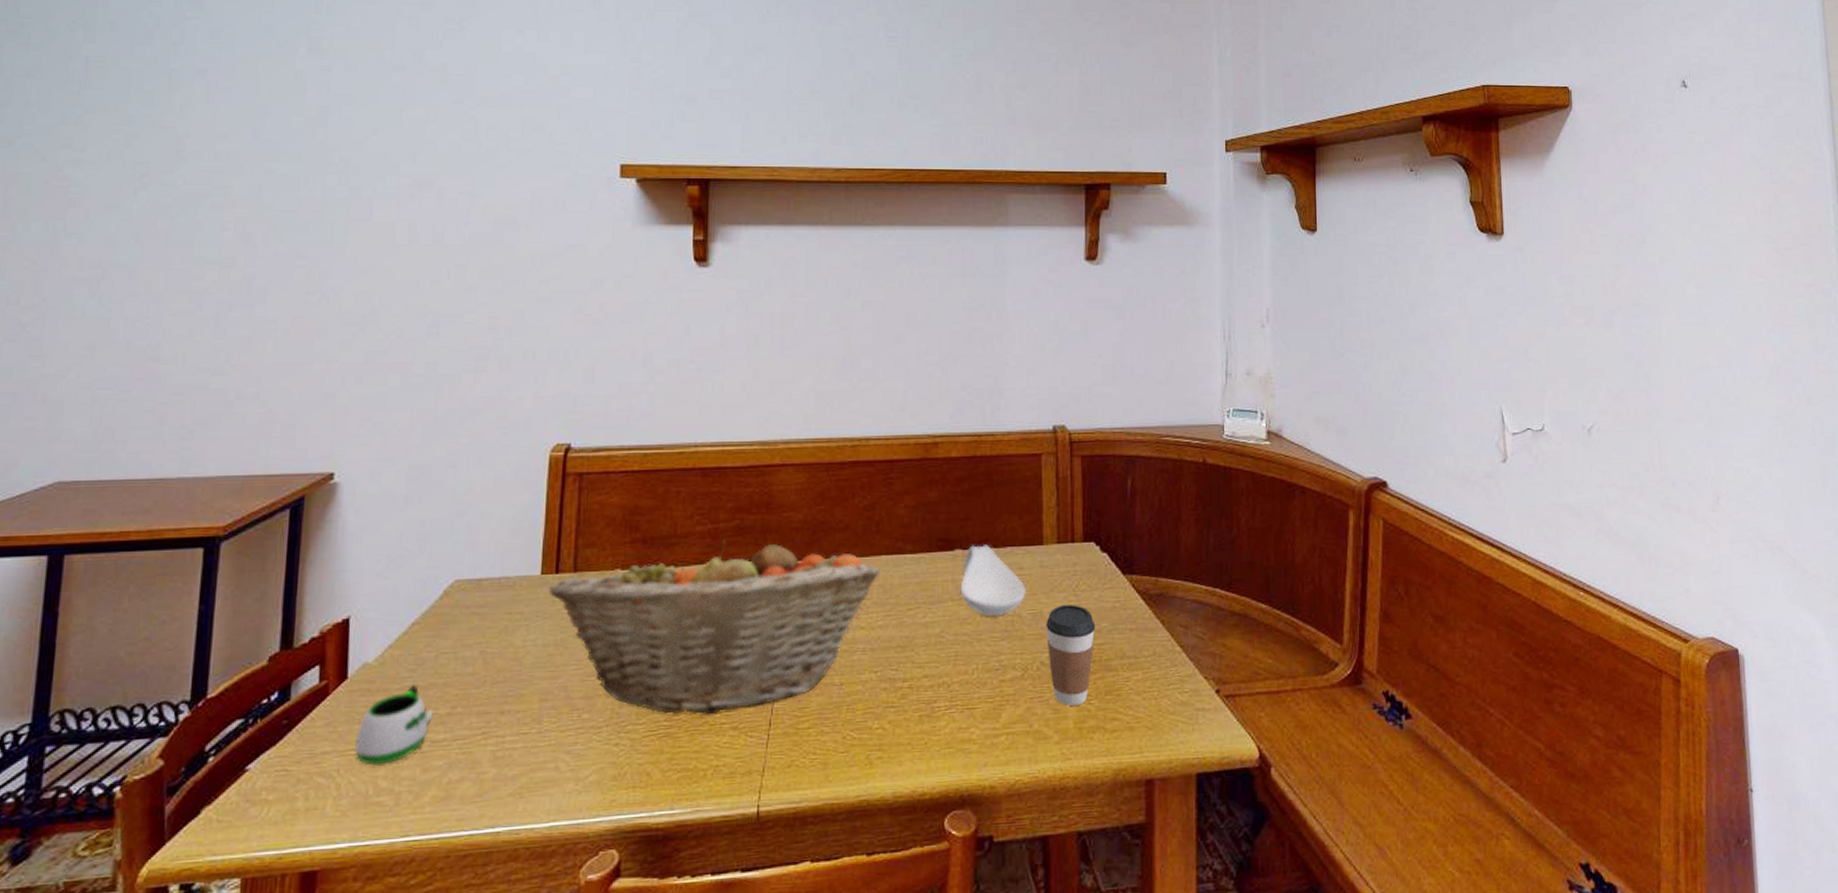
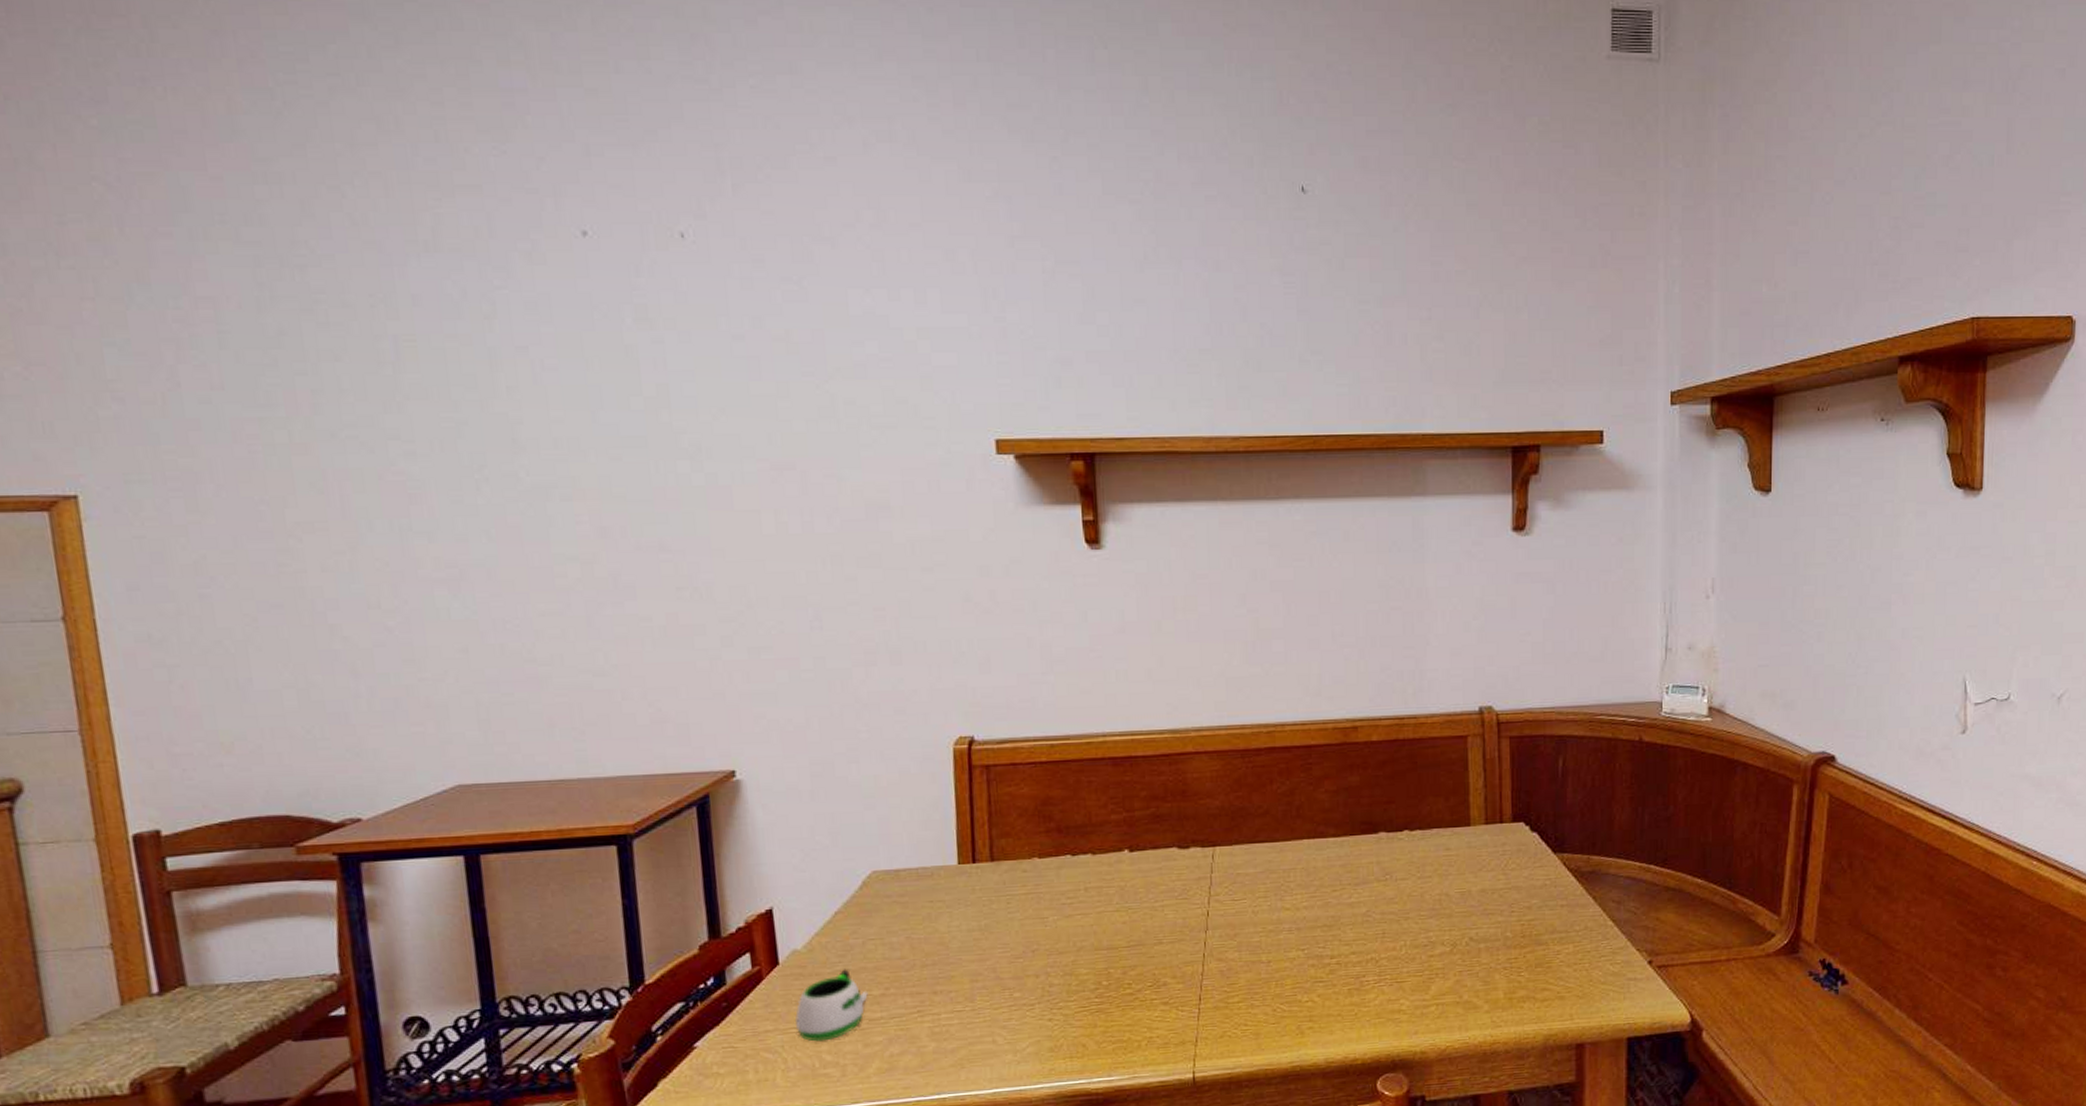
fruit basket: present [550,539,881,715] -> none [968,826,1303,992]
spoon rest: present [960,545,1027,617] -> none [1385,827,1454,896]
coffee cup: present [1046,605,1096,706] -> none [1475,883,1526,978]

